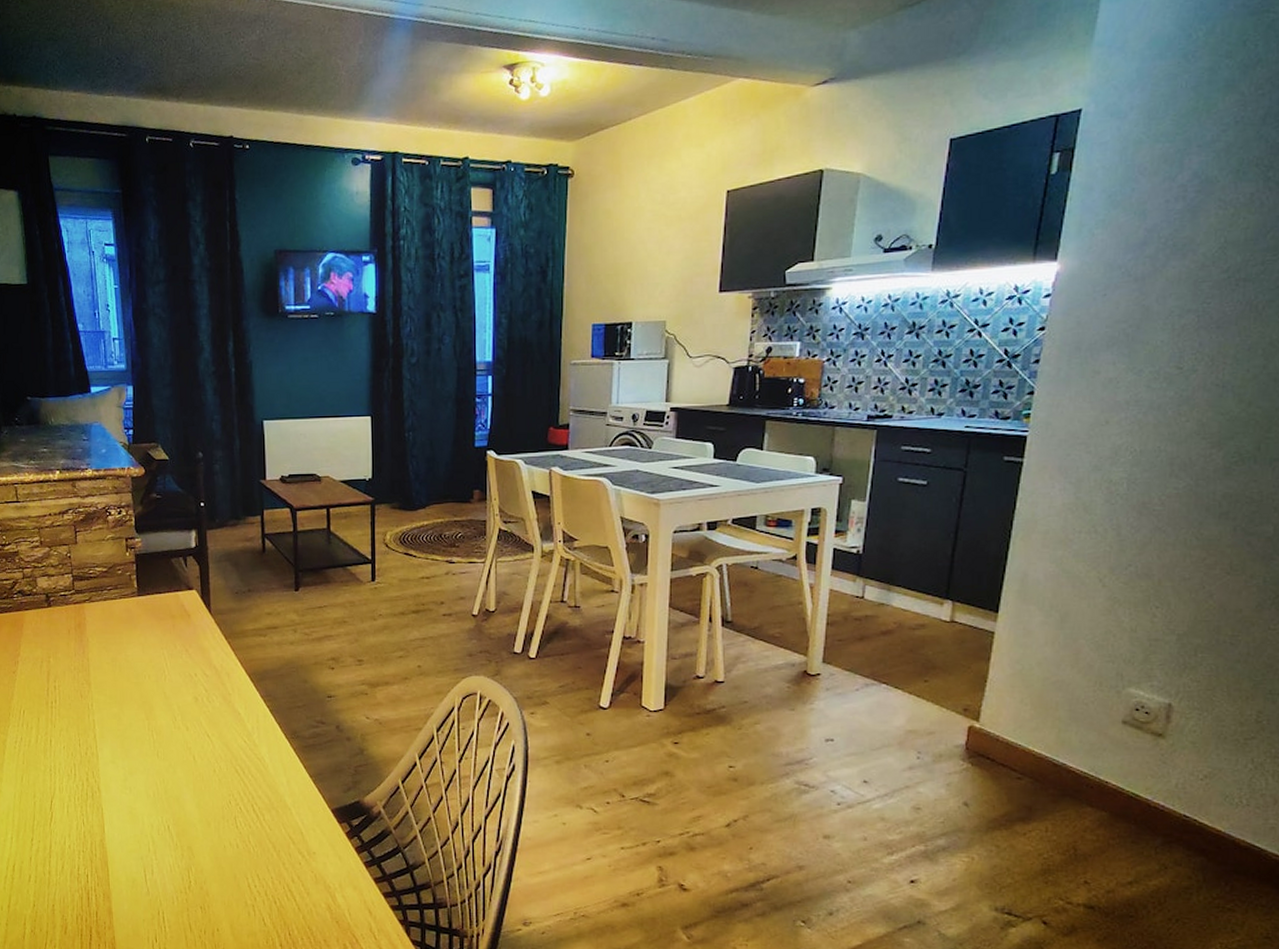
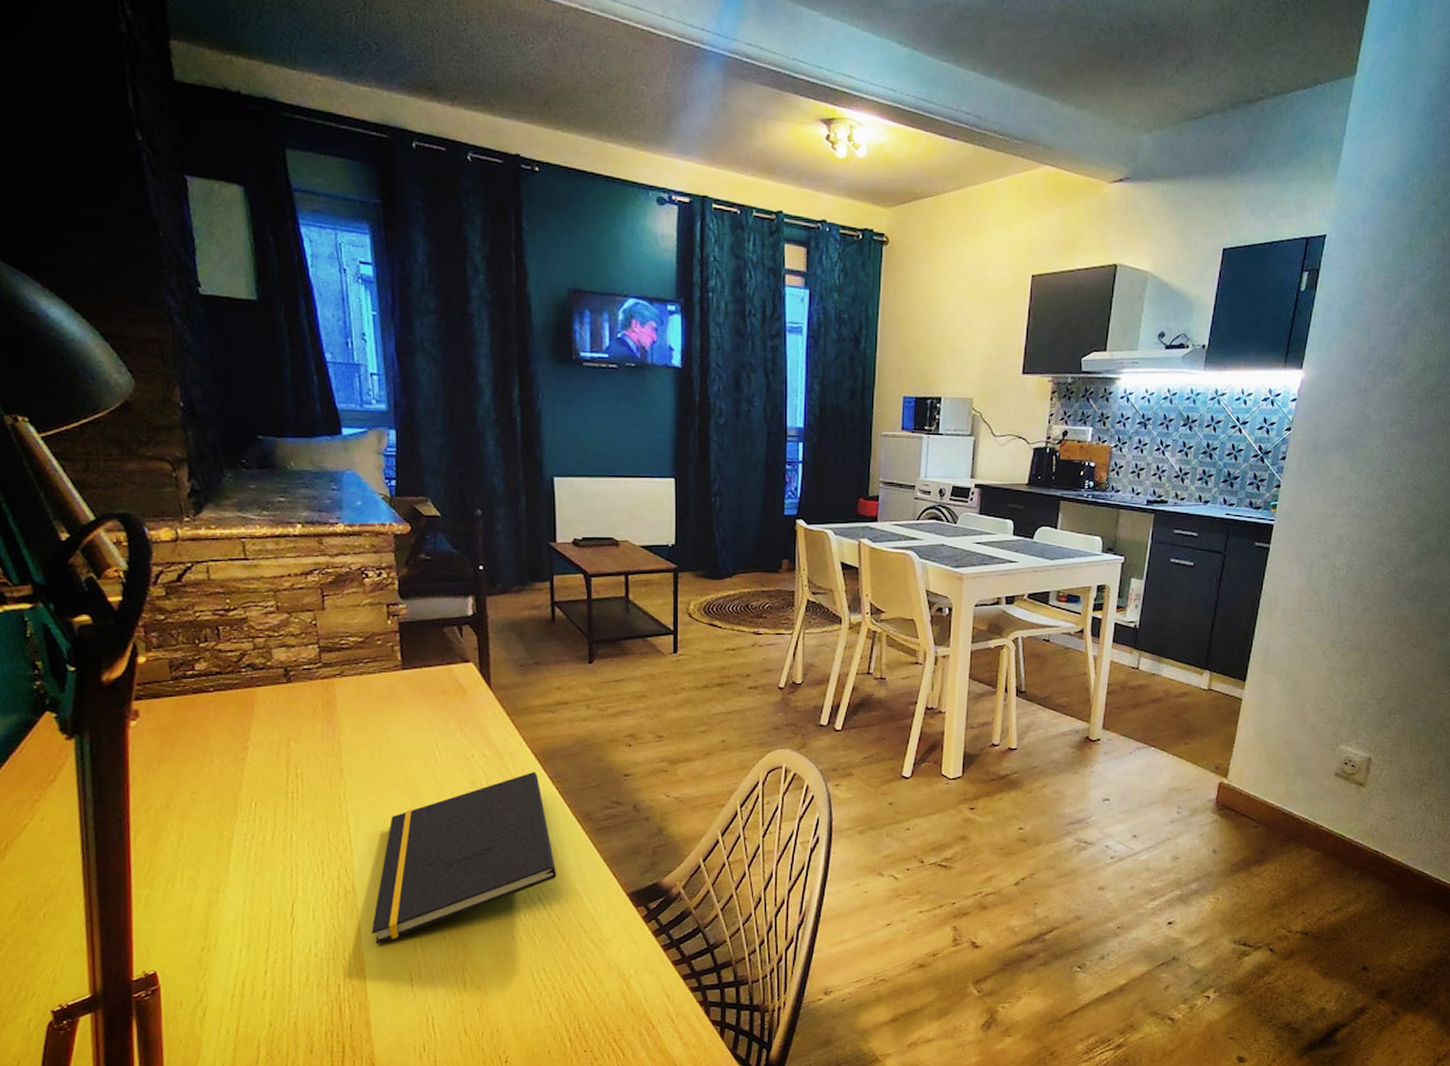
notepad: none [113,690,269,841] -> present [372,771,557,944]

